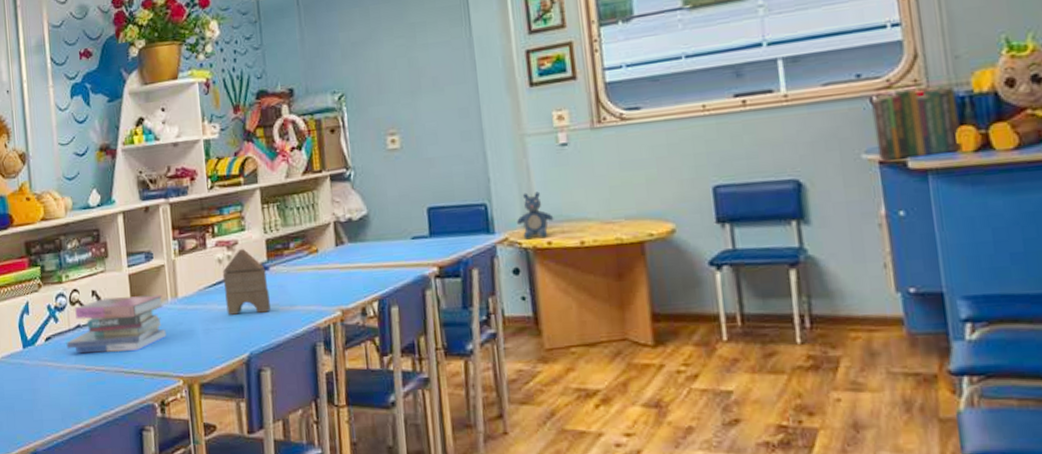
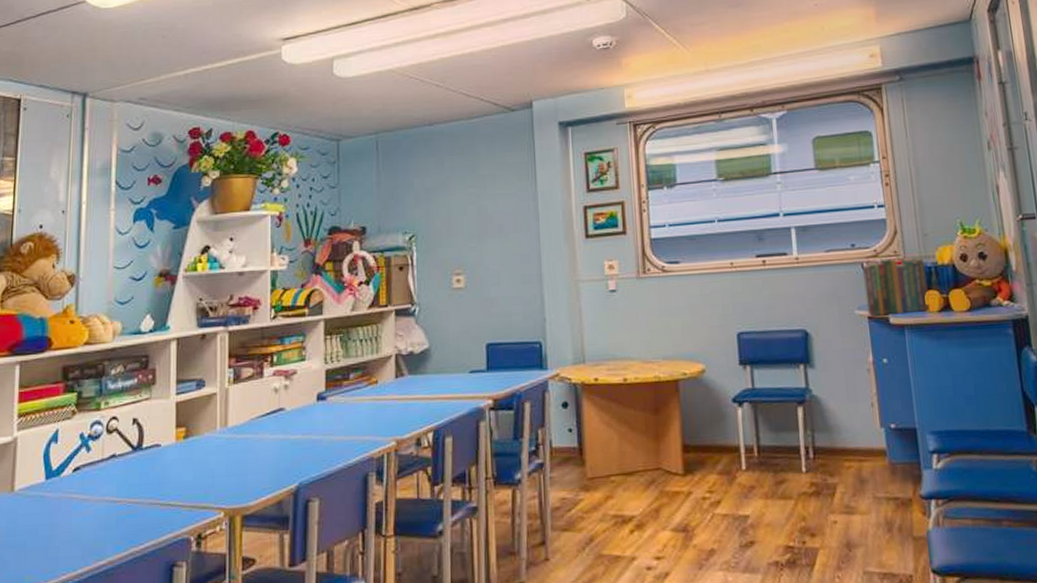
books: present [66,295,166,354] -> none [97,424,211,485]
toy blocks: present [222,248,271,315] -> none [277,378,324,445]
stuffed animal: present [517,191,554,240] -> none [568,332,601,376]

